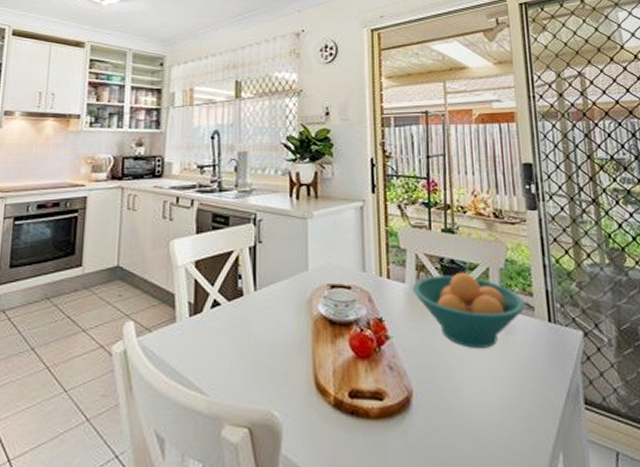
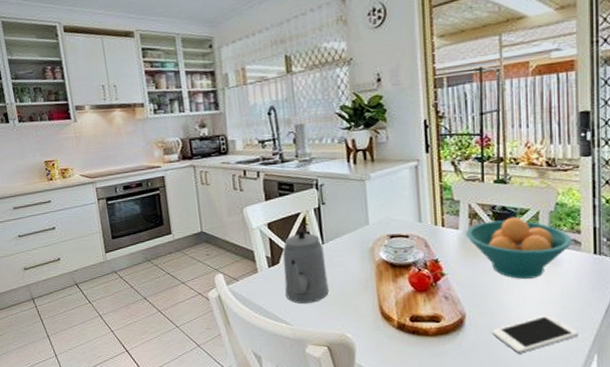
teapot: none [206,272,257,366] -> present [283,230,329,304]
cell phone: none [443,396,540,449] -> present [492,315,579,354]

